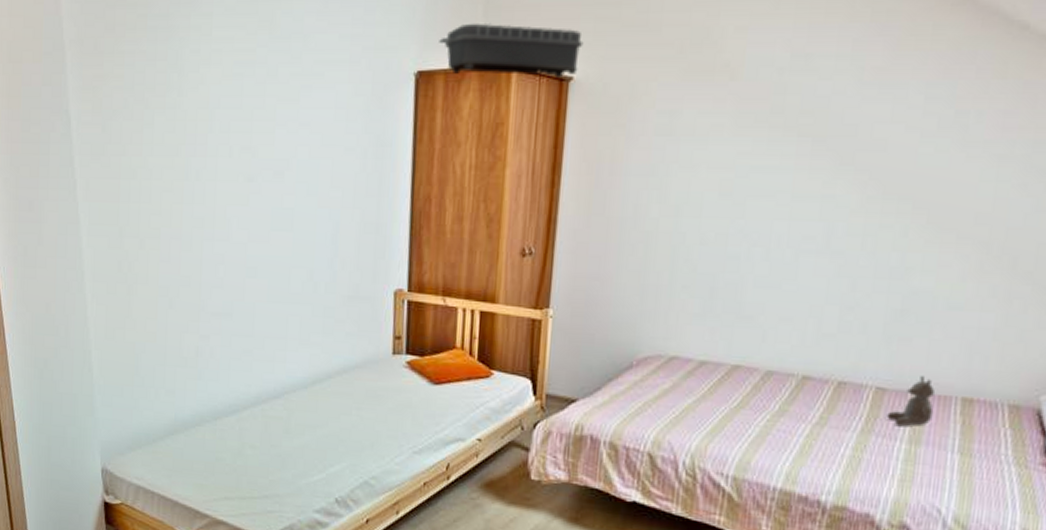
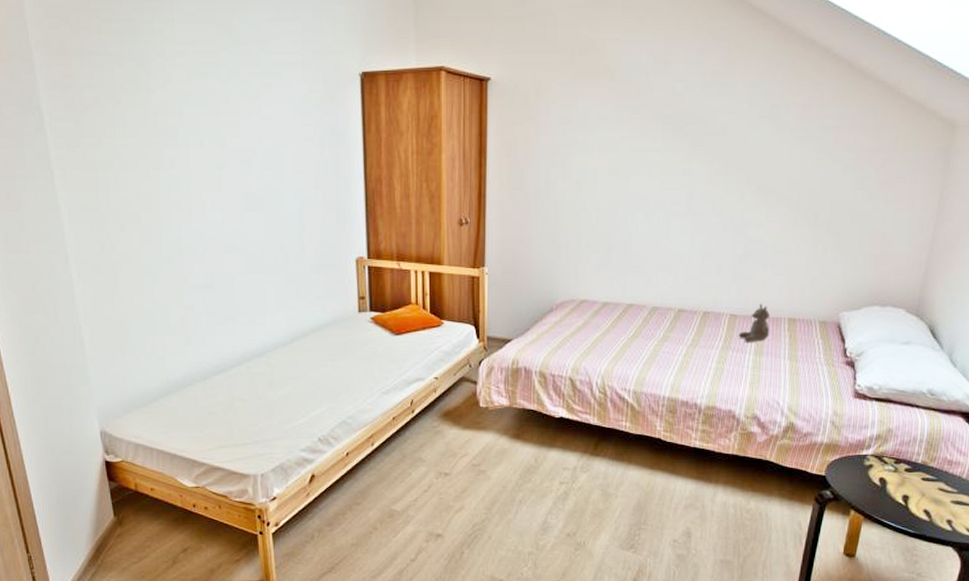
suitcase: present [439,22,584,78] -> none [378,32,497,78]

